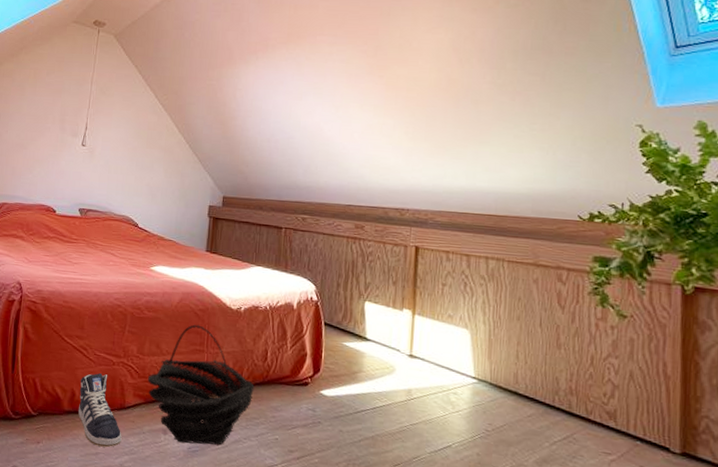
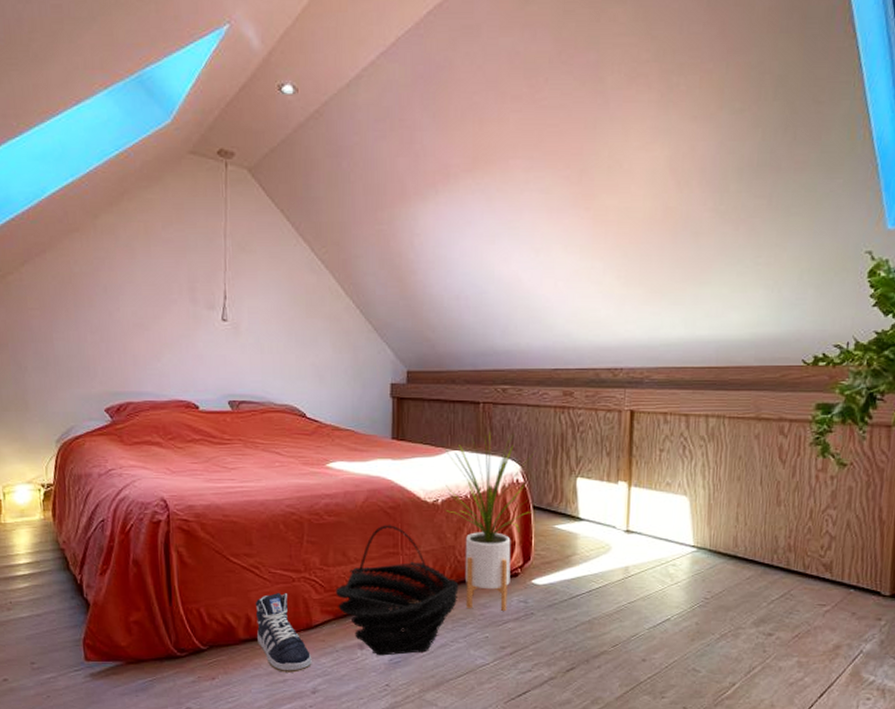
house plant: none [247,253,329,416] -> present [444,432,536,611]

